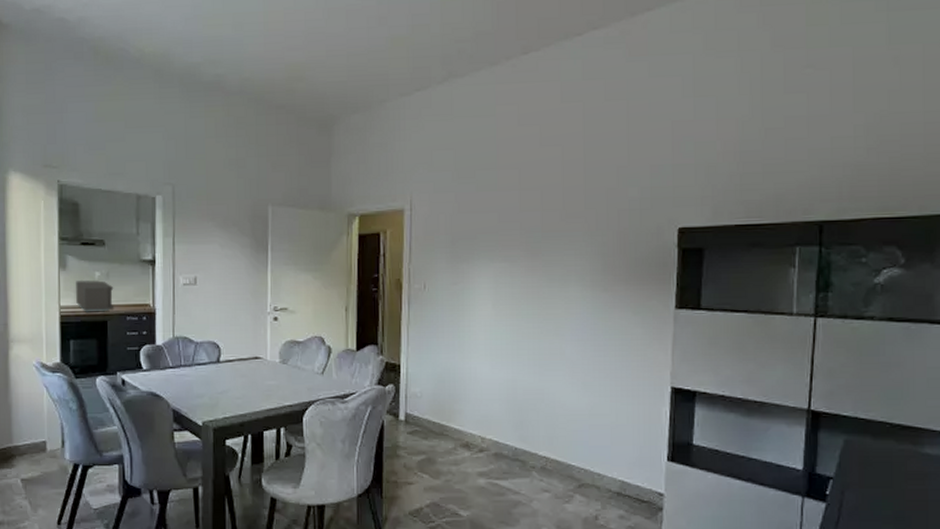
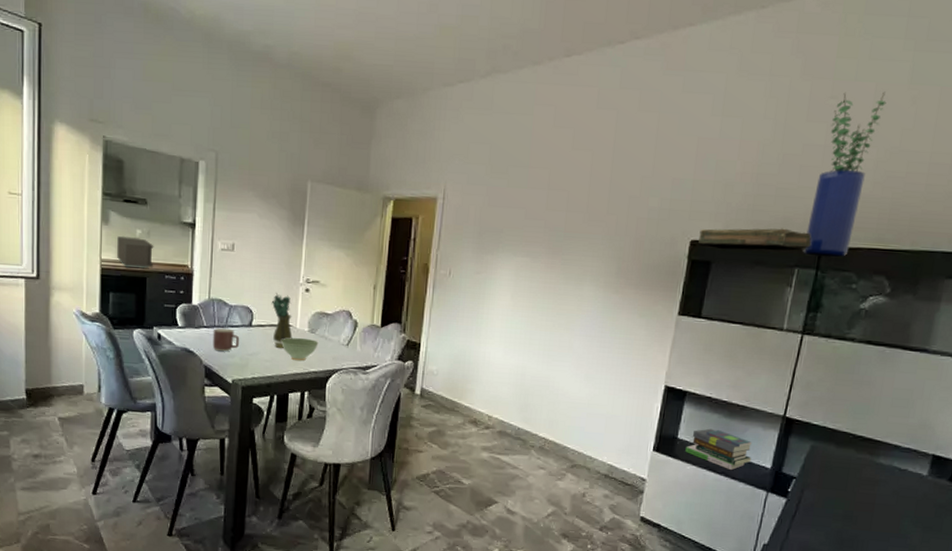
mug: none [179,367,208,392] -> present [212,328,240,352]
vase: none [239,325,264,384] -> present [271,293,293,349]
bowl: none [252,370,292,395] -> present [281,337,319,361]
decorative box: none [687,206,810,234] -> present [698,228,812,252]
books: none [703,430,779,476] -> present [685,428,752,471]
vase: none [801,55,867,232] -> present [803,91,887,258]

